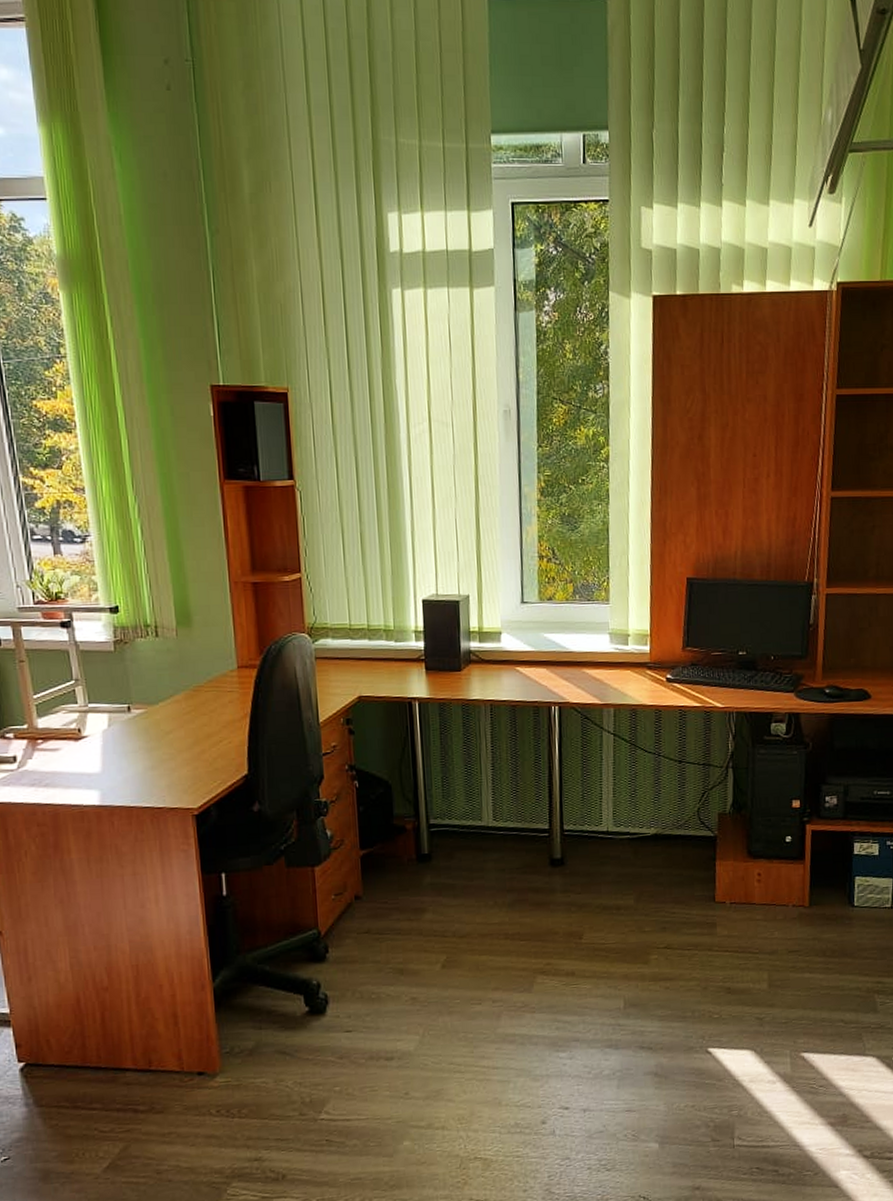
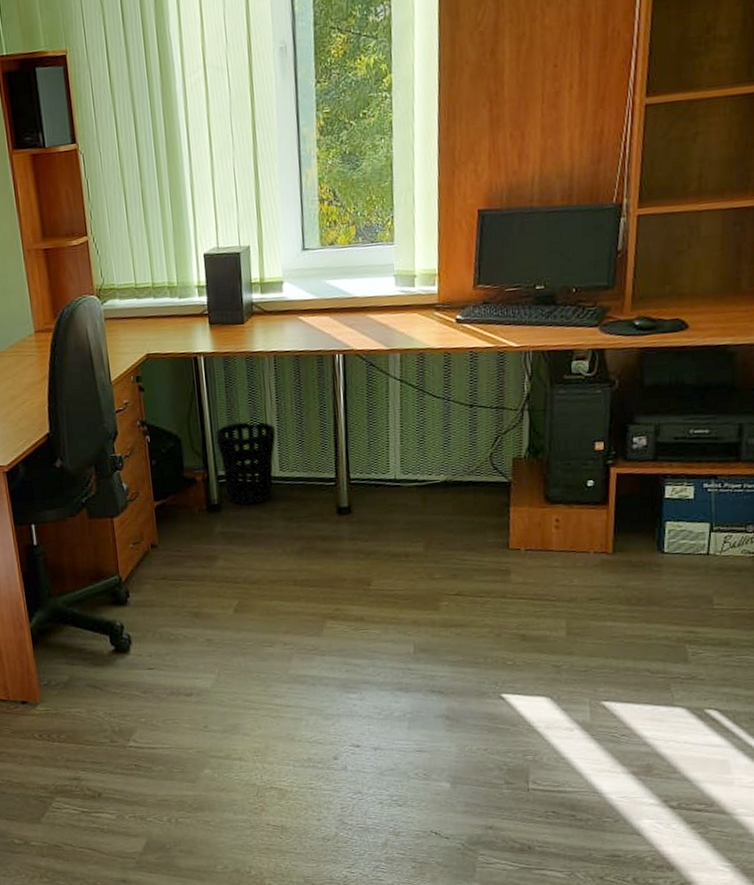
wastebasket: none [428,769,491,855] -> present [215,421,276,505]

